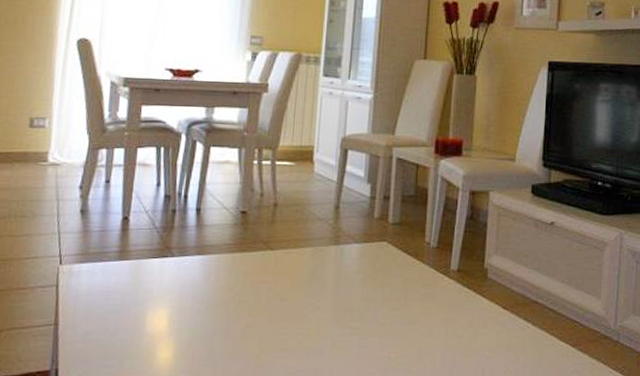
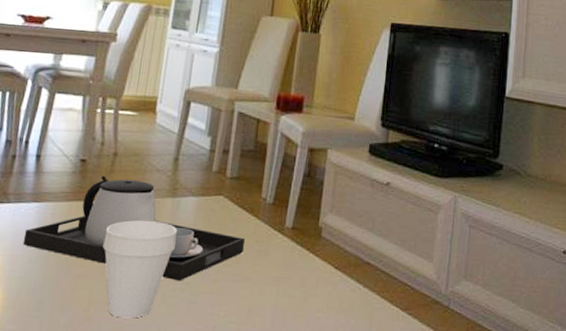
teapot: none [190,226,412,326] -> present [22,175,246,281]
cup: none [270,268,344,364] -> present [103,220,178,318]

